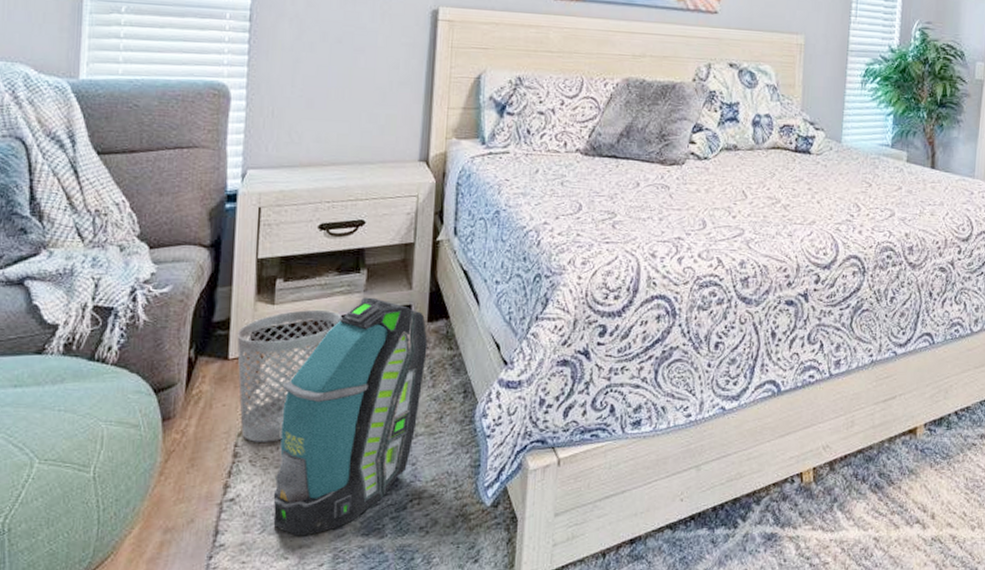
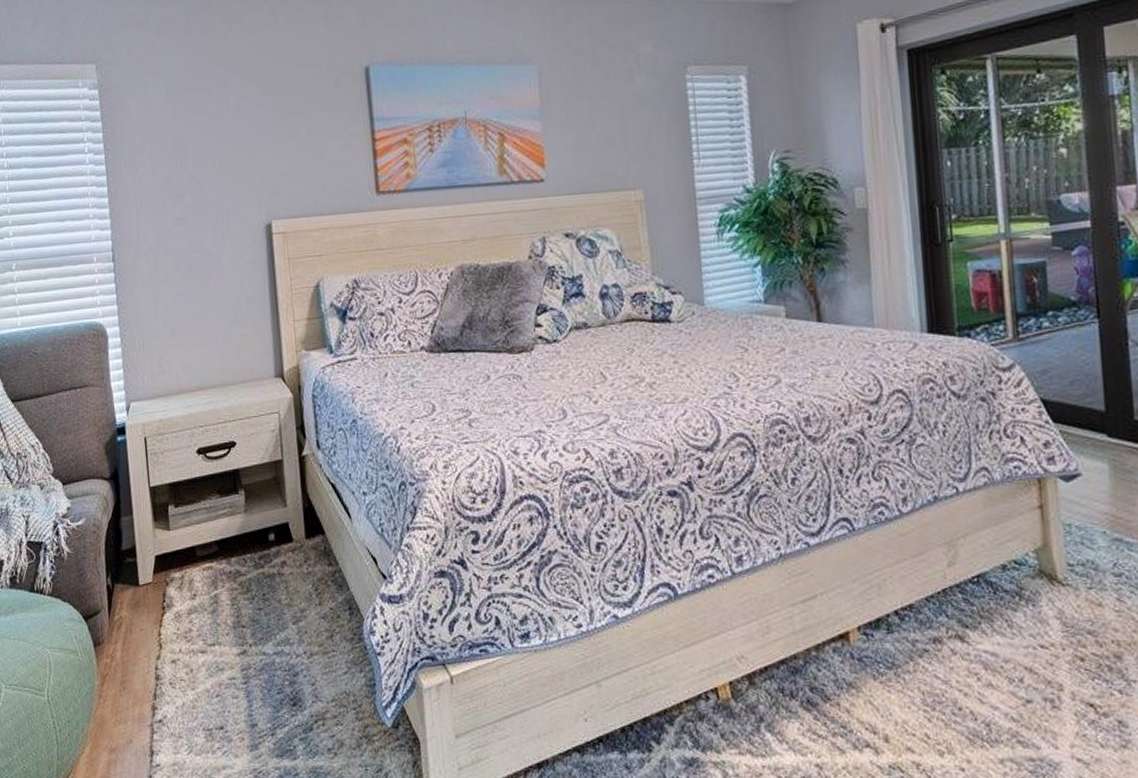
wastebasket: present [236,309,343,442] -> none [143,532,230,665]
backpack: present [273,297,428,536] -> none [187,517,310,757]

